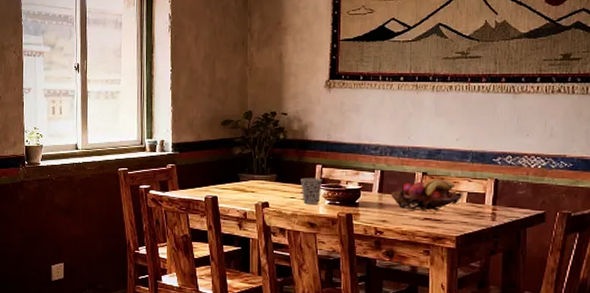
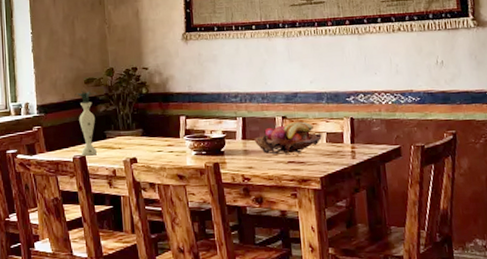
vase: none [210,131,234,197] -> present [74,89,98,156]
cup: present [301,178,322,204] -> none [166,129,187,156]

